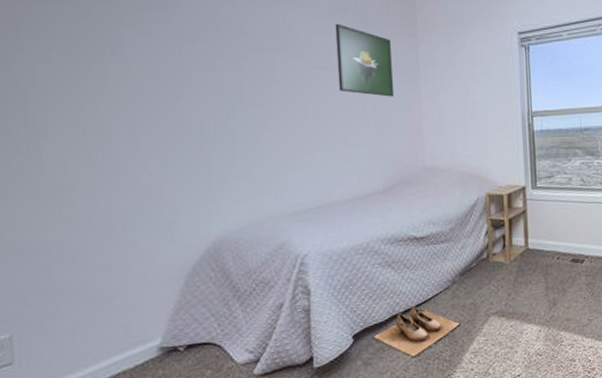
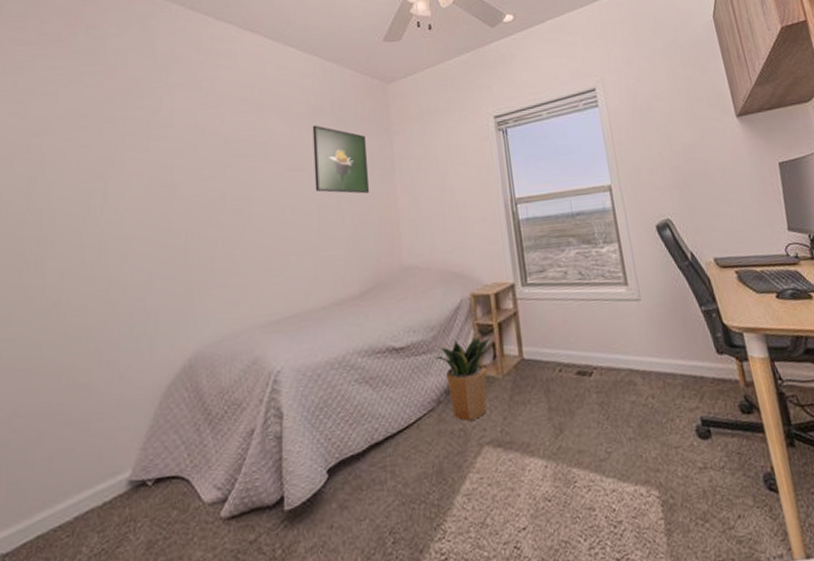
shoe: present [373,306,461,358] -> none [350,433,450,500]
potted plant: none [452,229,502,297] -> present [436,335,492,421]

